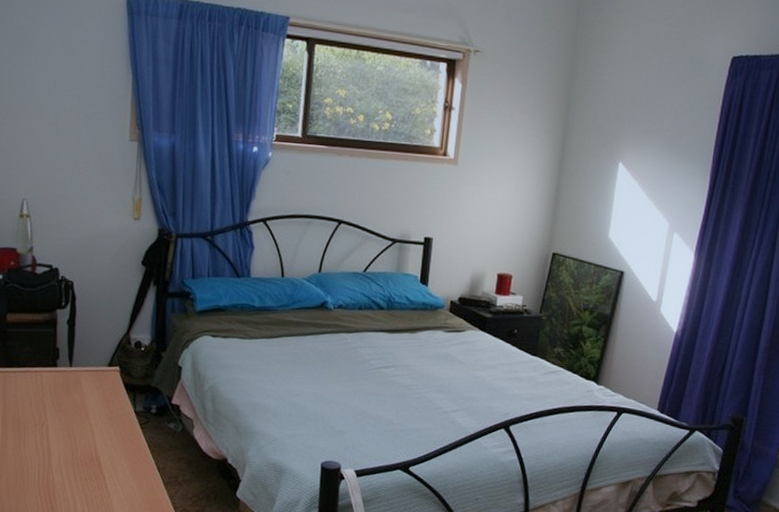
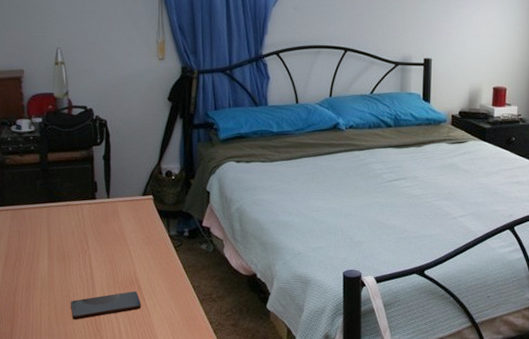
phone: none [23,468,101,495] -> present [70,291,142,319]

